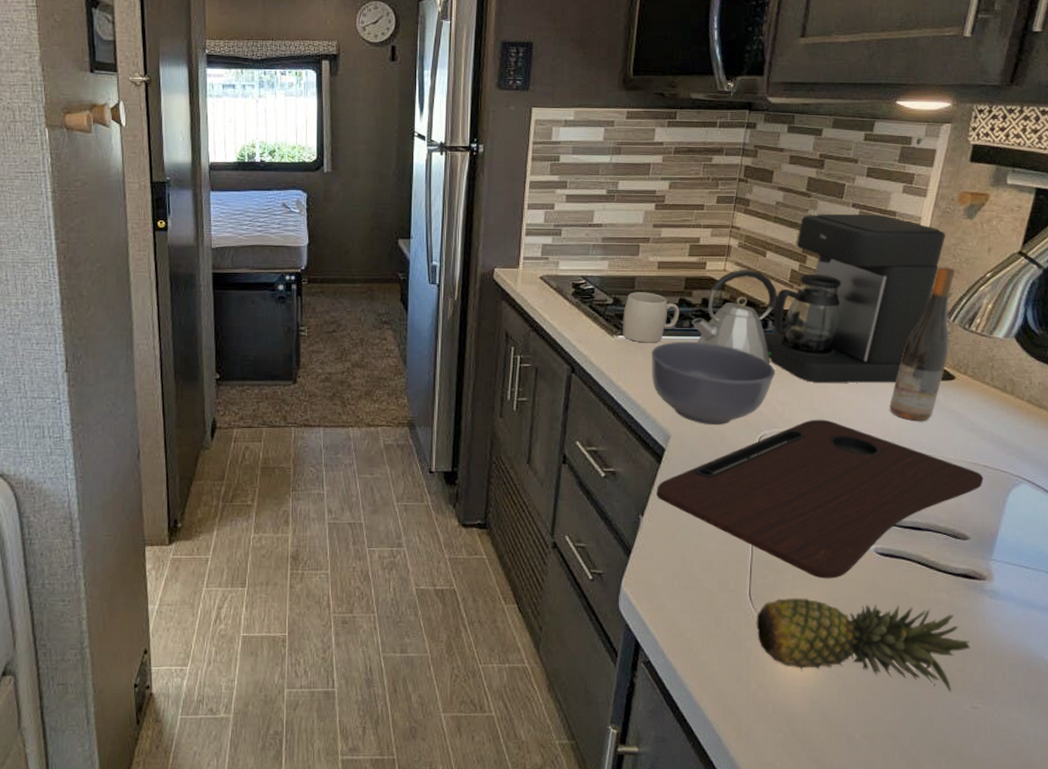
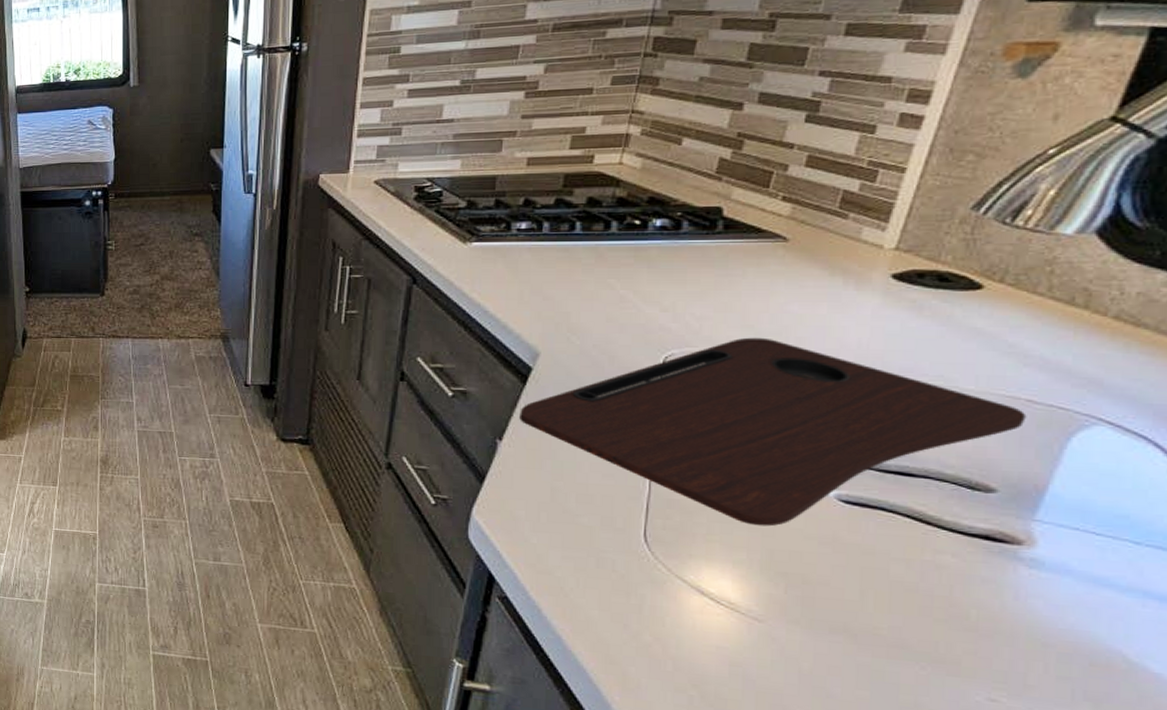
mug: present [622,292,680,343] -> none [477,193,556,250]
bowl: present [651,341,775,424] -> none [515,247,690,342]
kettle: present [691,269,778,364] -> none [571,160,698,272]
fruit: present [756,597,971,693] -> none [653,543,991,678]
coffee maker: present [763,213,945,383] -> none [675,82,976,294]
wine bottle: present [889,267,955,421] -> none [868,144,992,341]

